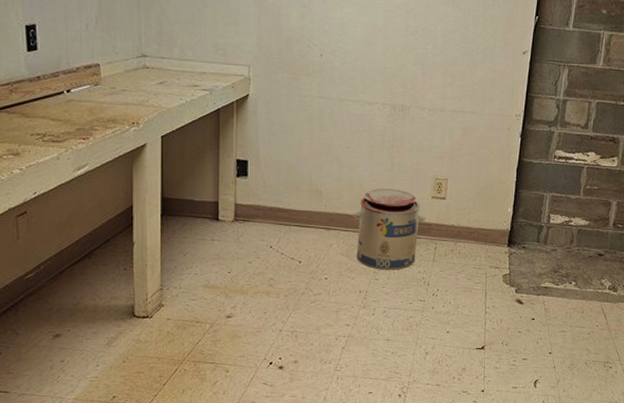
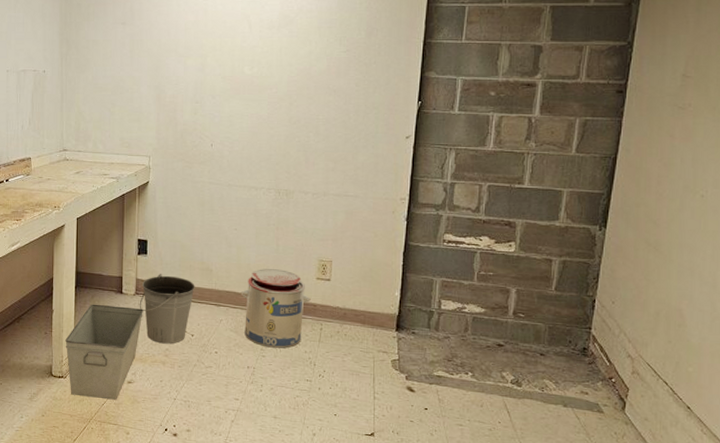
storage bin: none [150,233,244,337] -> present [65,304,143,400]
bucket: none [238,197,303,273] -> present [139,274,195,344]

